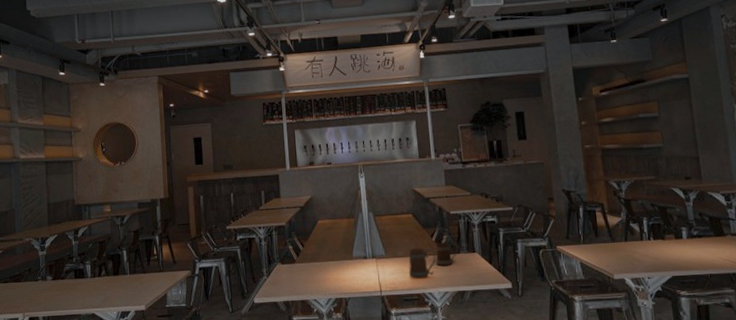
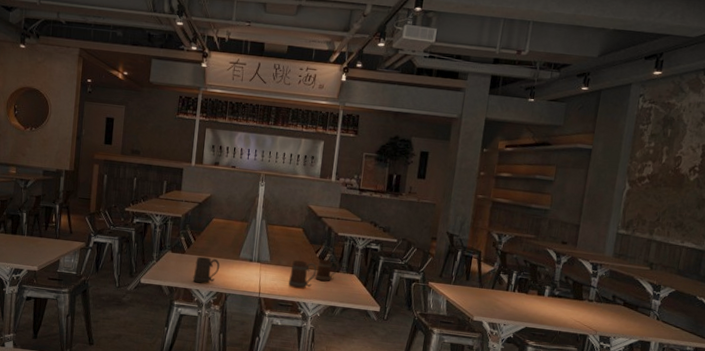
beer mug: none [308,262,335,292] -> present [193,256,220,284]

